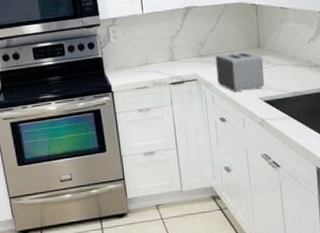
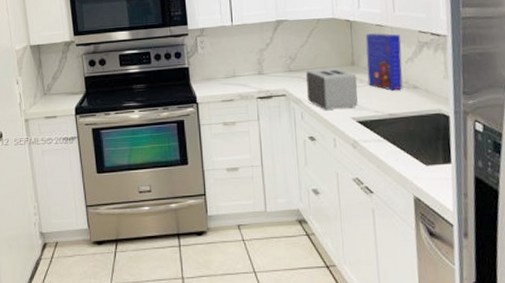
cereal box: none [270,15,306,70] -> present [365,33,403,91]

